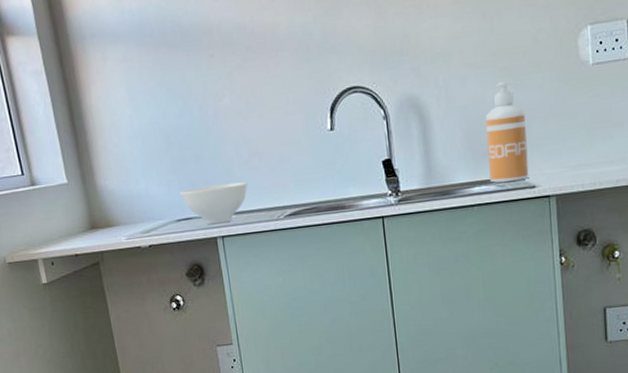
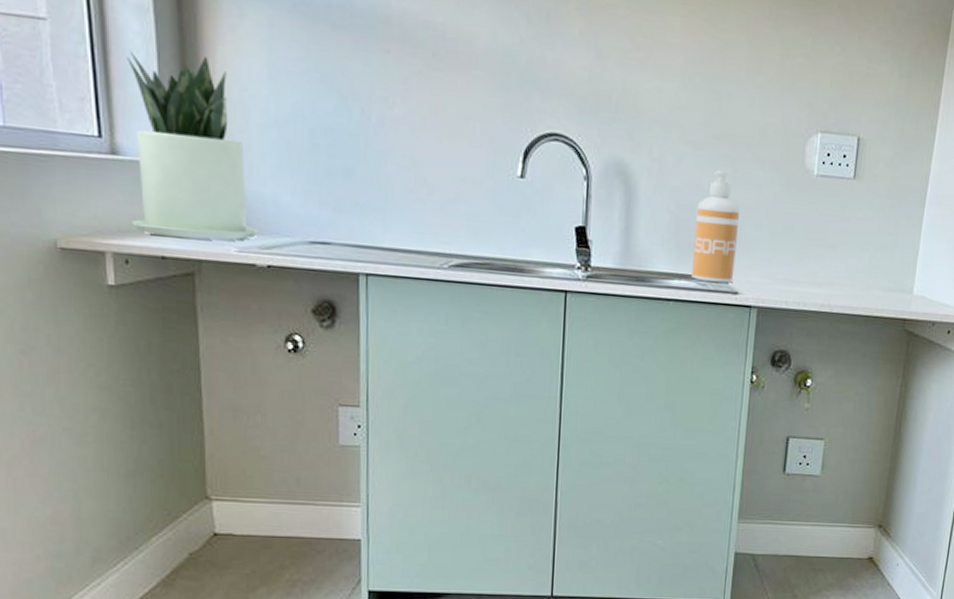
planter: none [31,96,139,239] -> present [126,52,258,241]
bowl: present [179,182,248,224] -> none [318,207,410,258]

